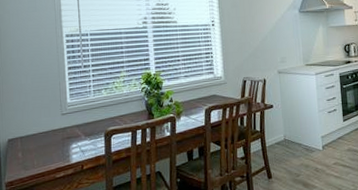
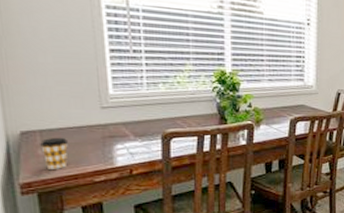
coffee cup: none [20,141,39,169] -> present [40,137,69,169]

